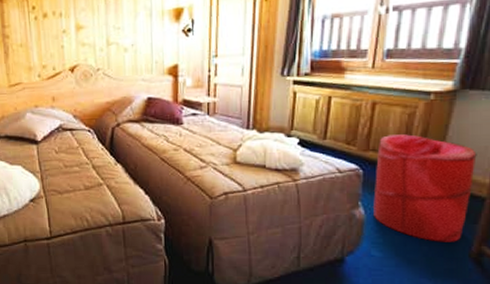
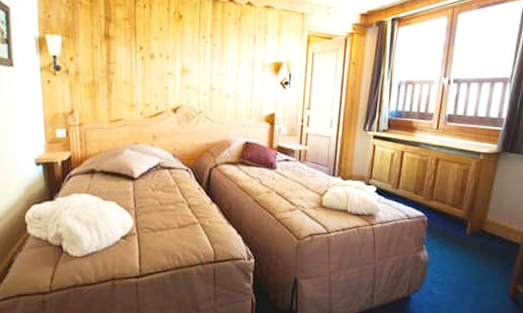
laundry hamper: present [373,134,477,242] -> none [435,187,514,282]

